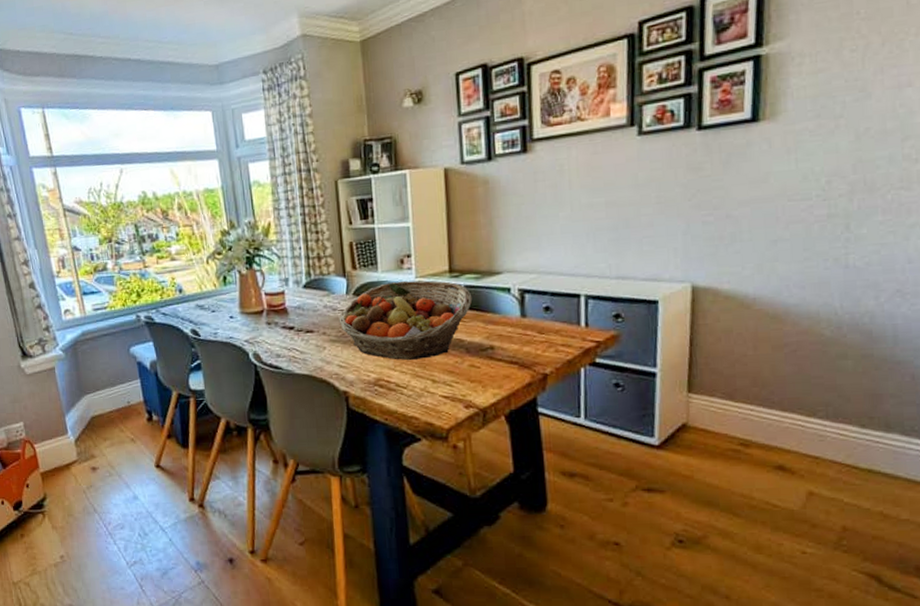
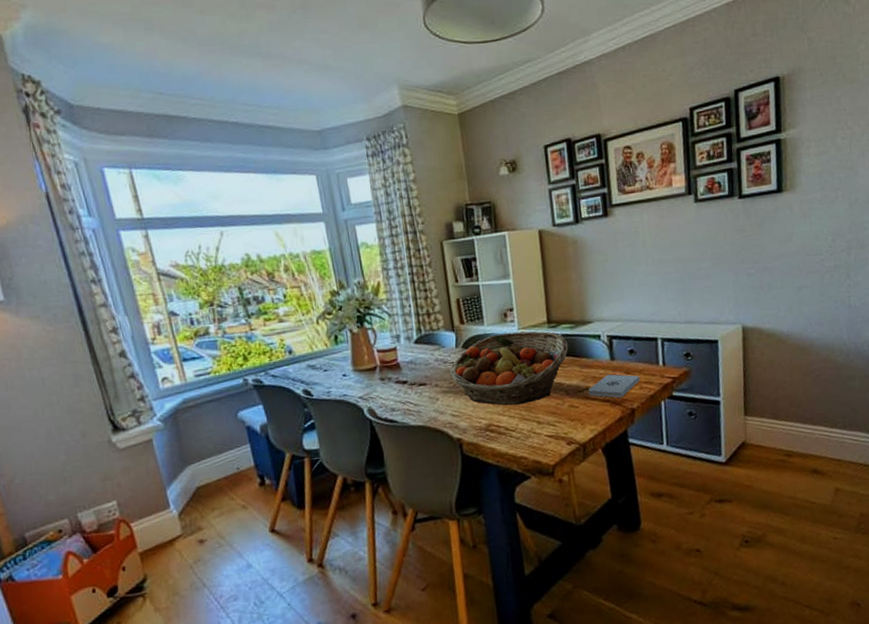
notepad: none [493,333,555,361] -> present [588,374,640,398]

